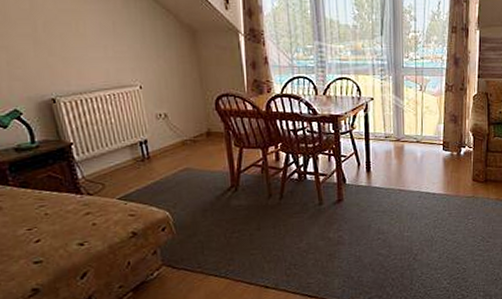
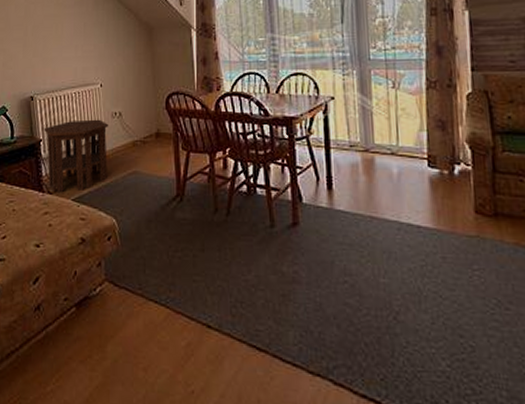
side table: none [73,121,156,194] -> present [43,119,109,193]

